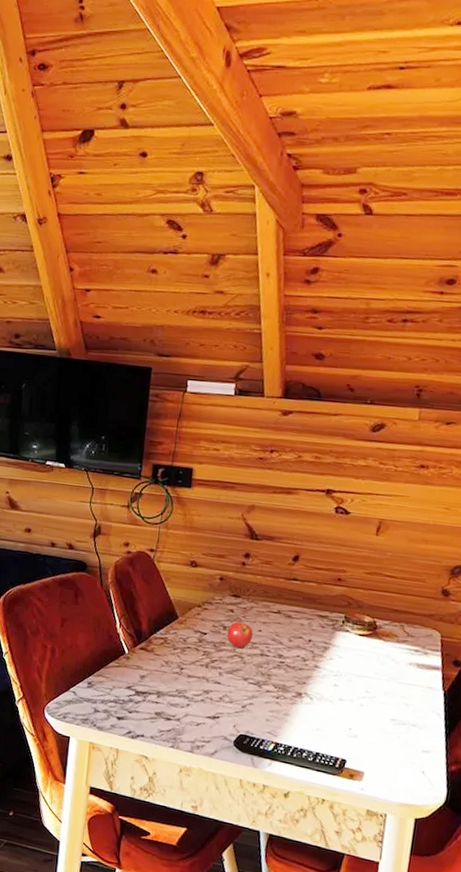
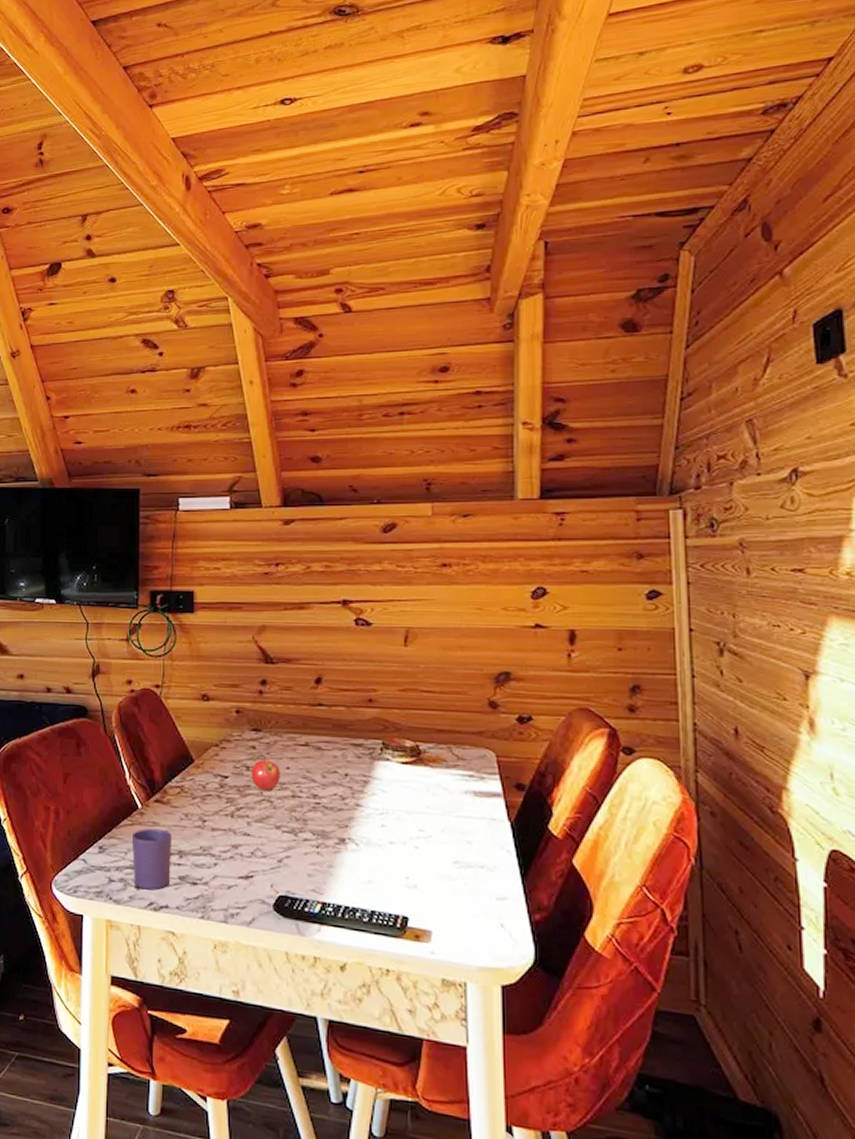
mug: none [116,670,153,722] -> present [131,828,173,891]

